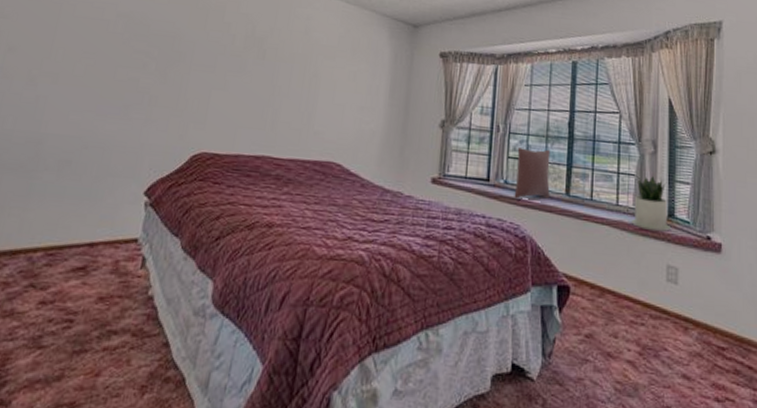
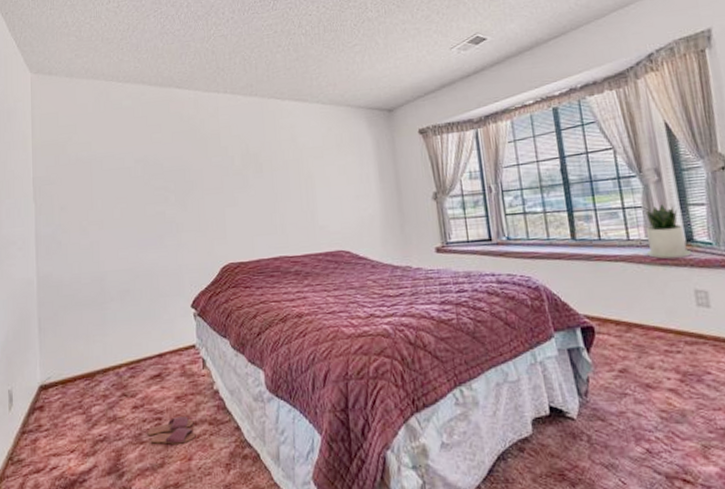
slippers: none [49,321,114,355] -> present [147,417,196,444]
pillow: present [514,147,551,199] -> none [513,199,556,253]

